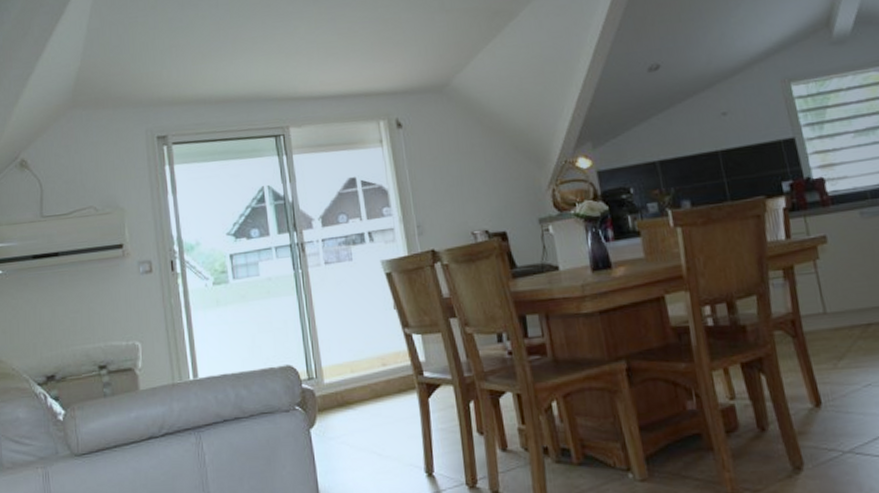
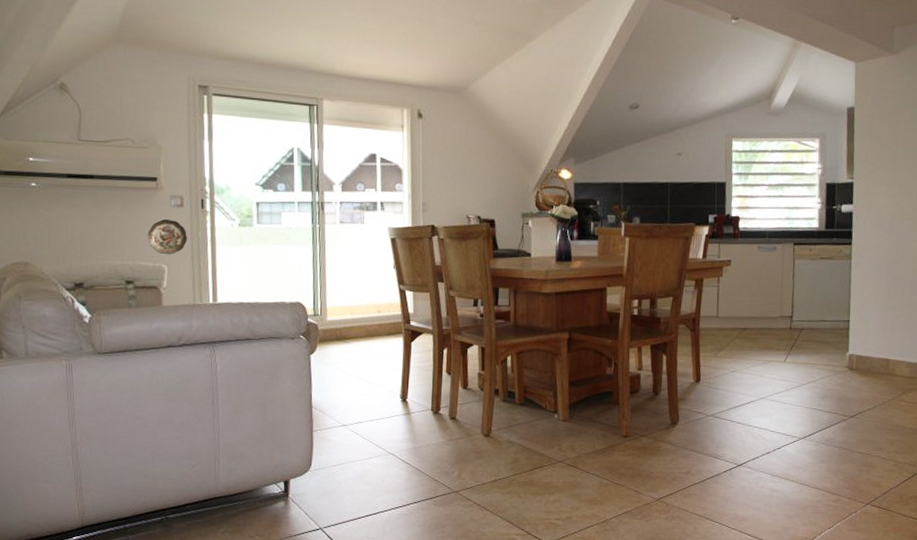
decorative plate: none [117,288,159,330] -> present [147,218,187,255]

